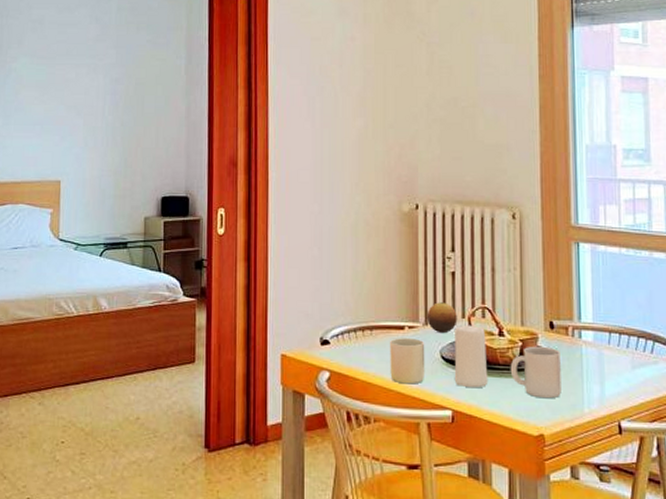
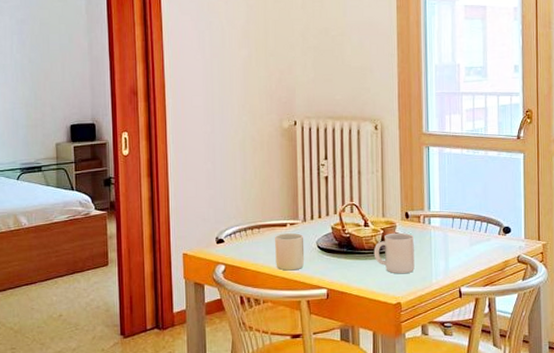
fruit: present [426,302,458,334] -> none [305,202,331,228]
candle: present [454,325,488,389] -> none [328,219,356,270]

